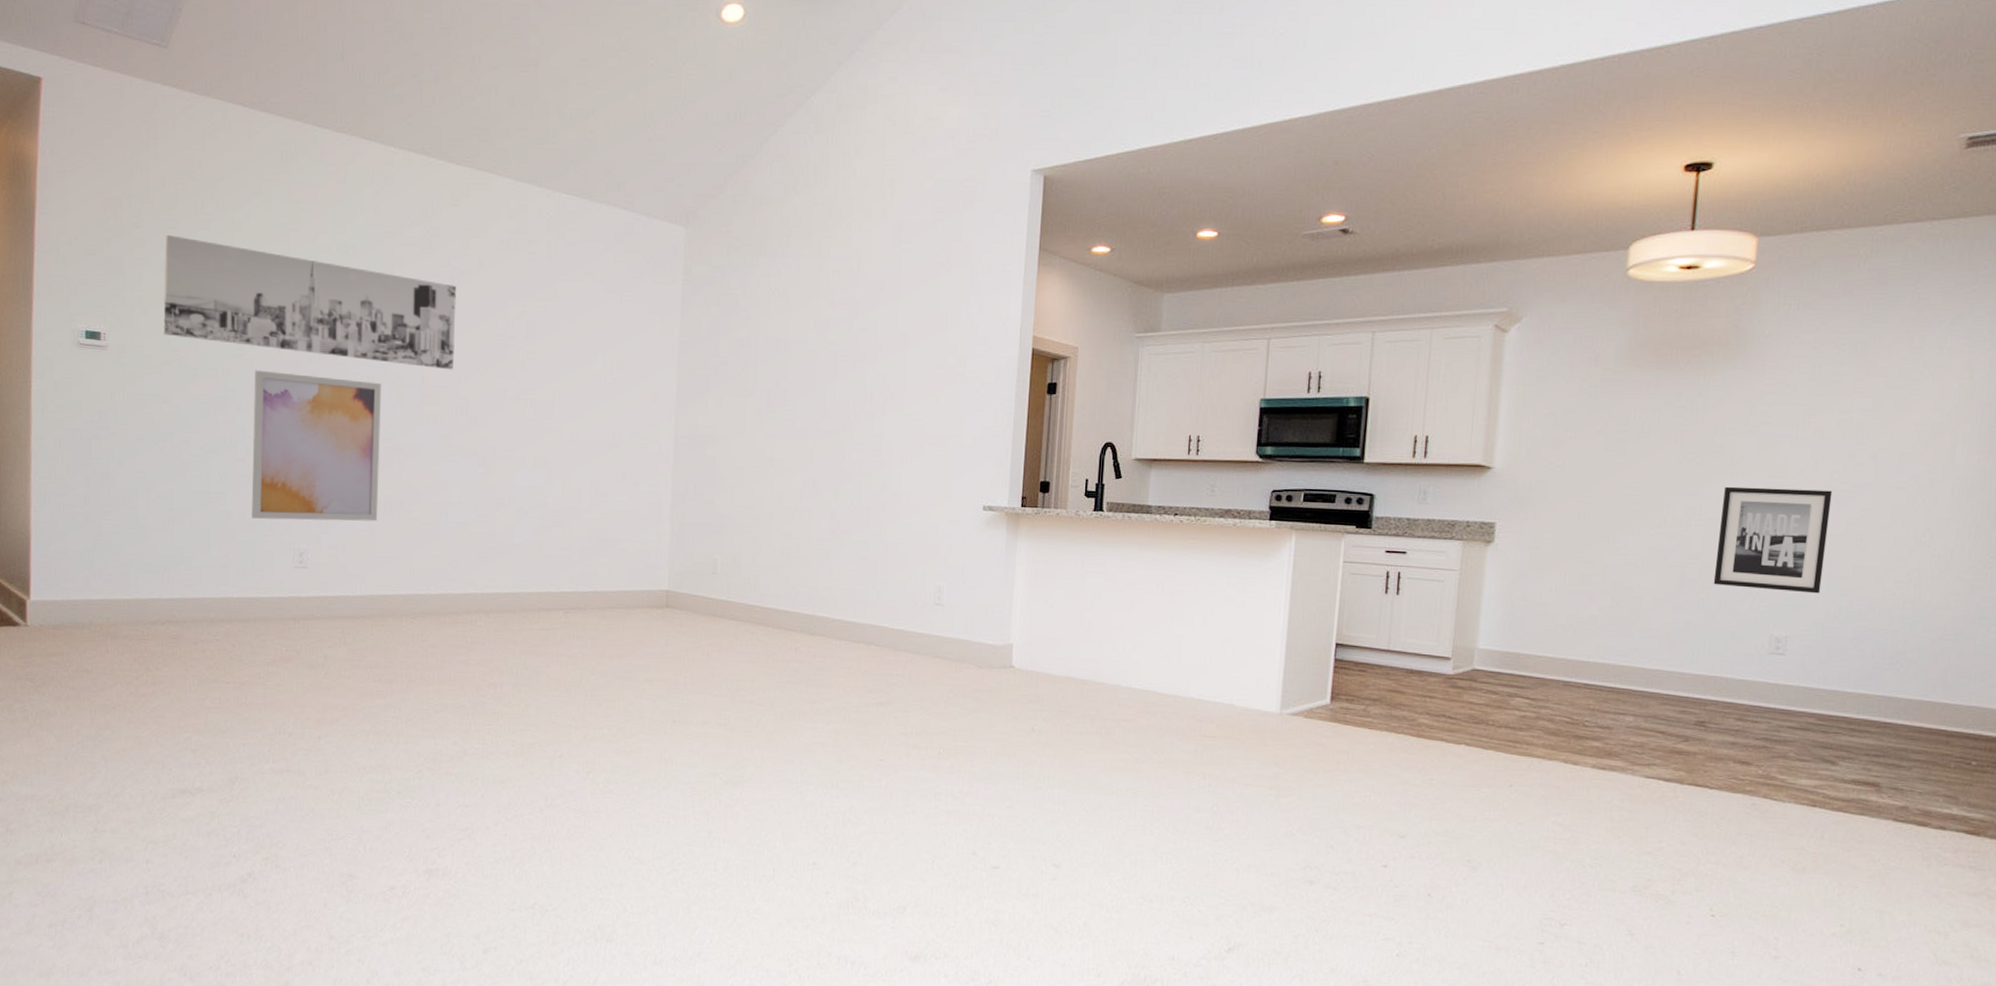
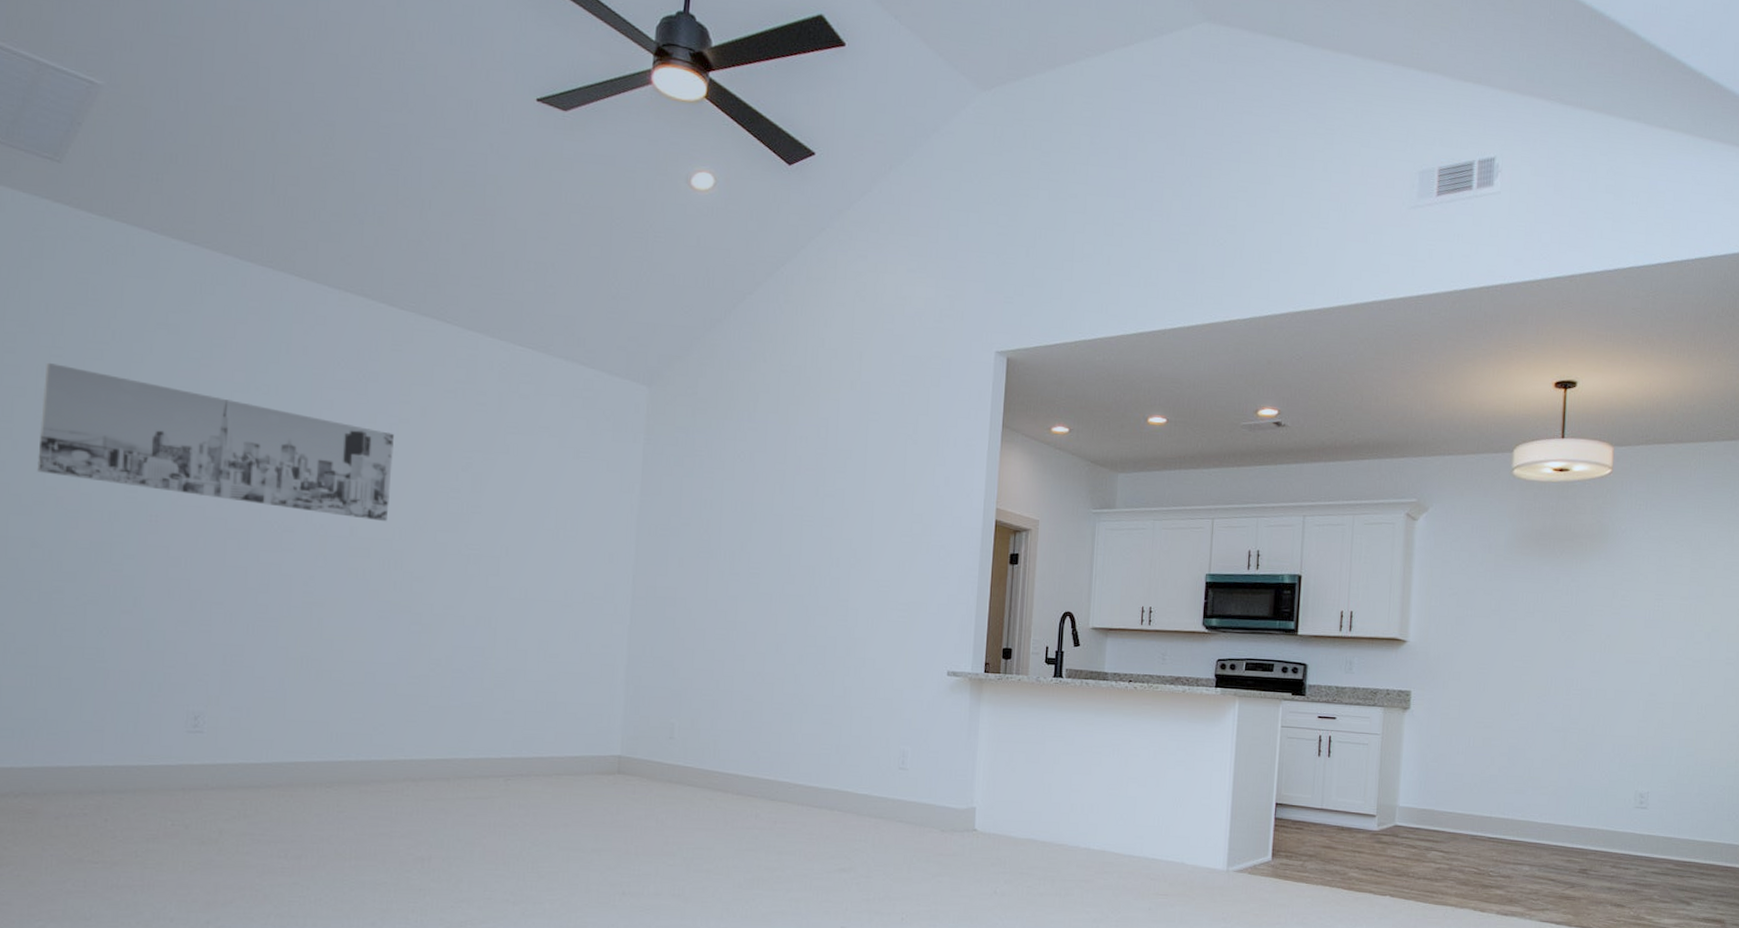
wall art: present [251,370,381,522] -> none [137,514,302,682]
wall art: present [1713,486,1833,594] -> none [1589,660,1679,755]

